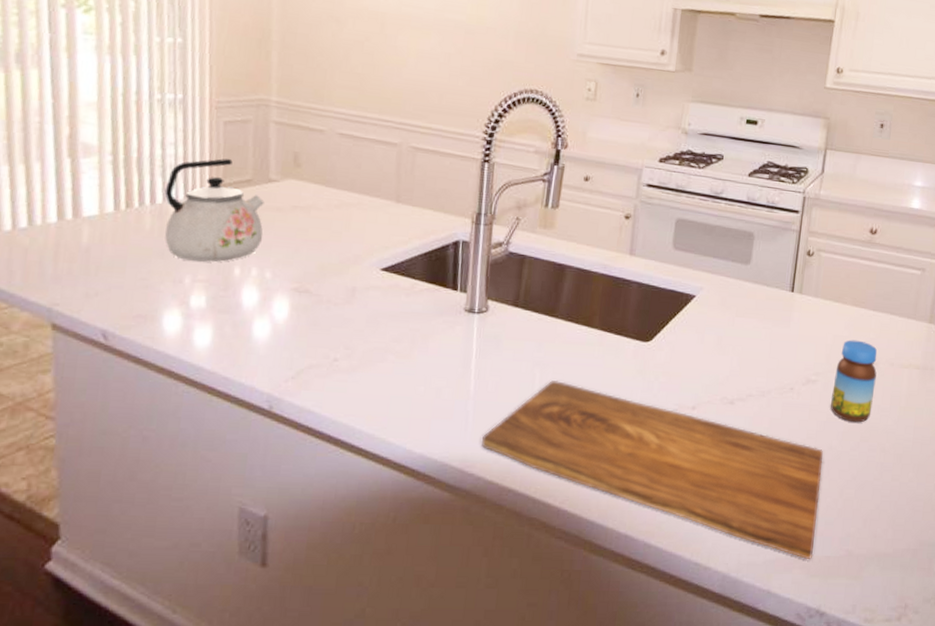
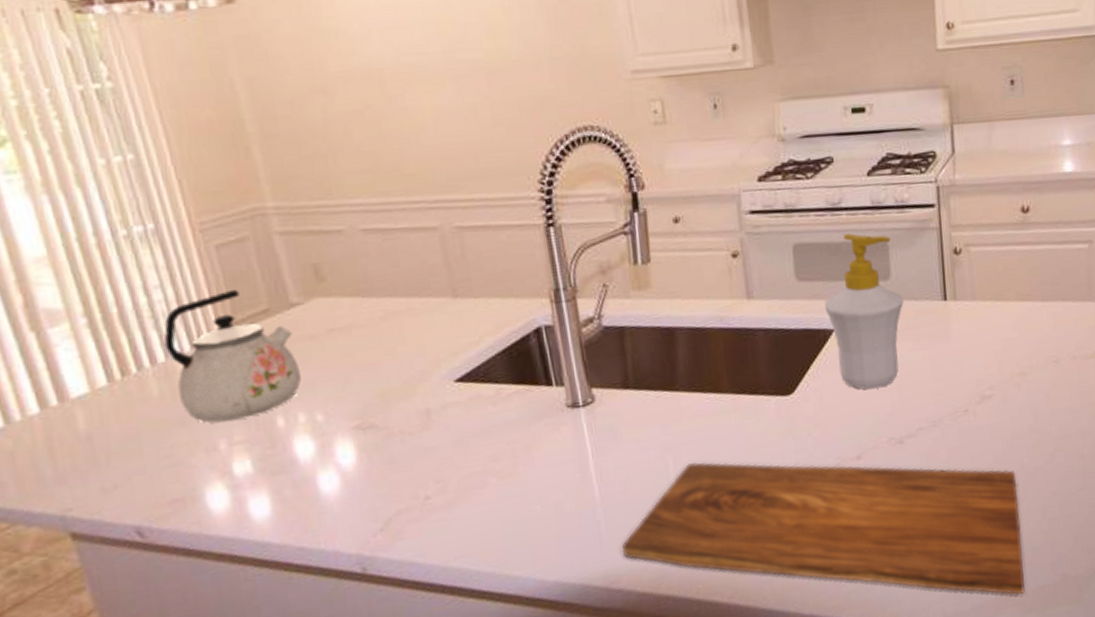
soap bottle: none [691,220,758,353] -> present [825,233,904,390]
jar: present [831,340,878,423] -> none [1012,338,1061,433]

